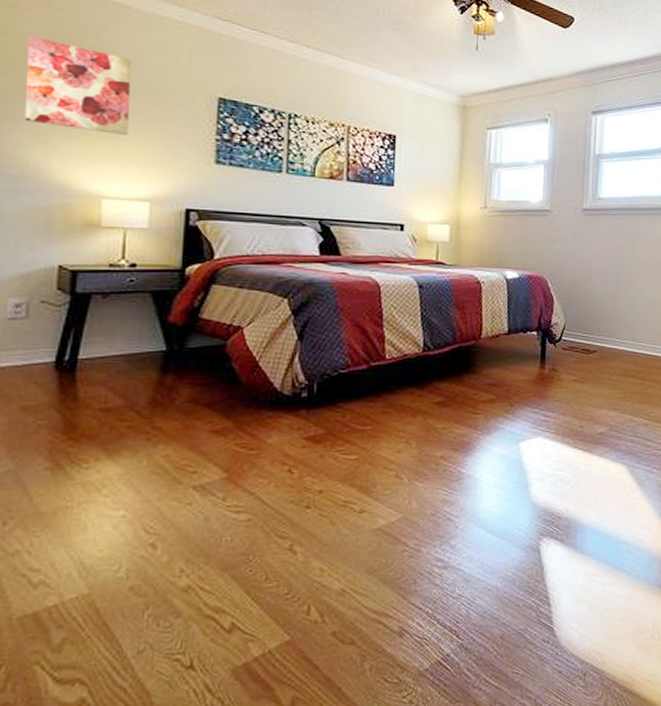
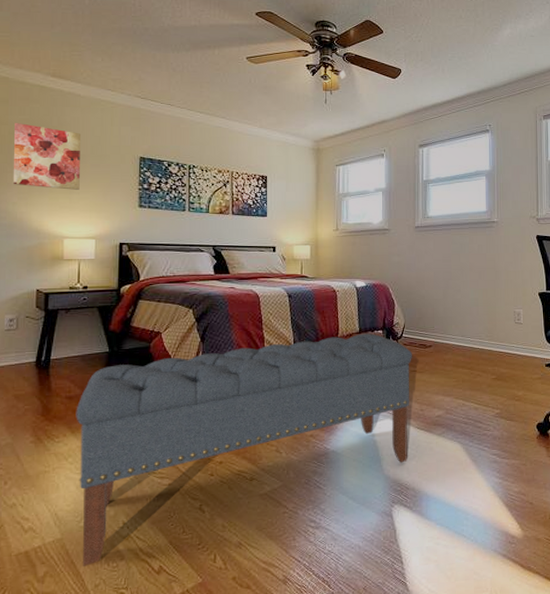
bench: none [114,335,572,628] -> present [76,333,412,566]

